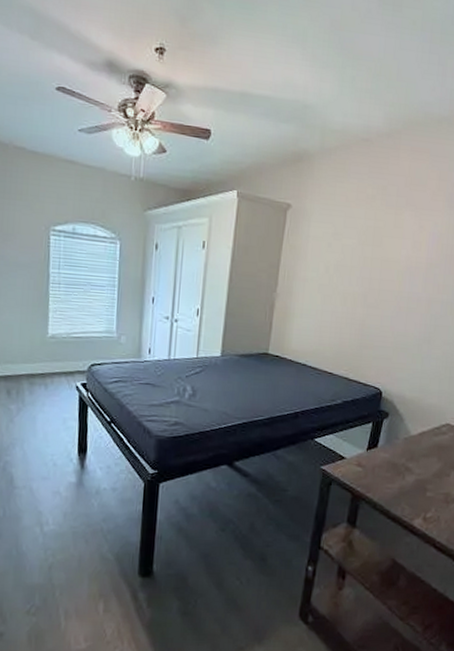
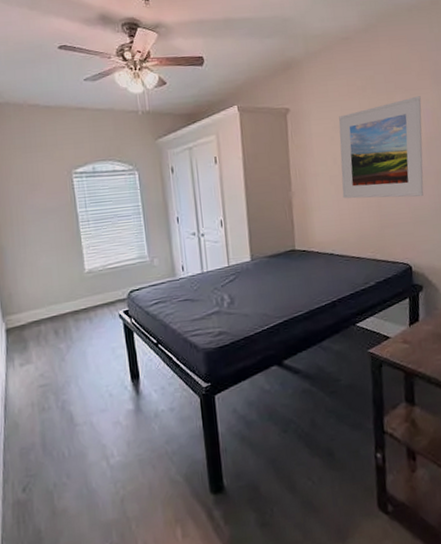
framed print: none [327,217,430,324] -> present [338,96,424,199]

